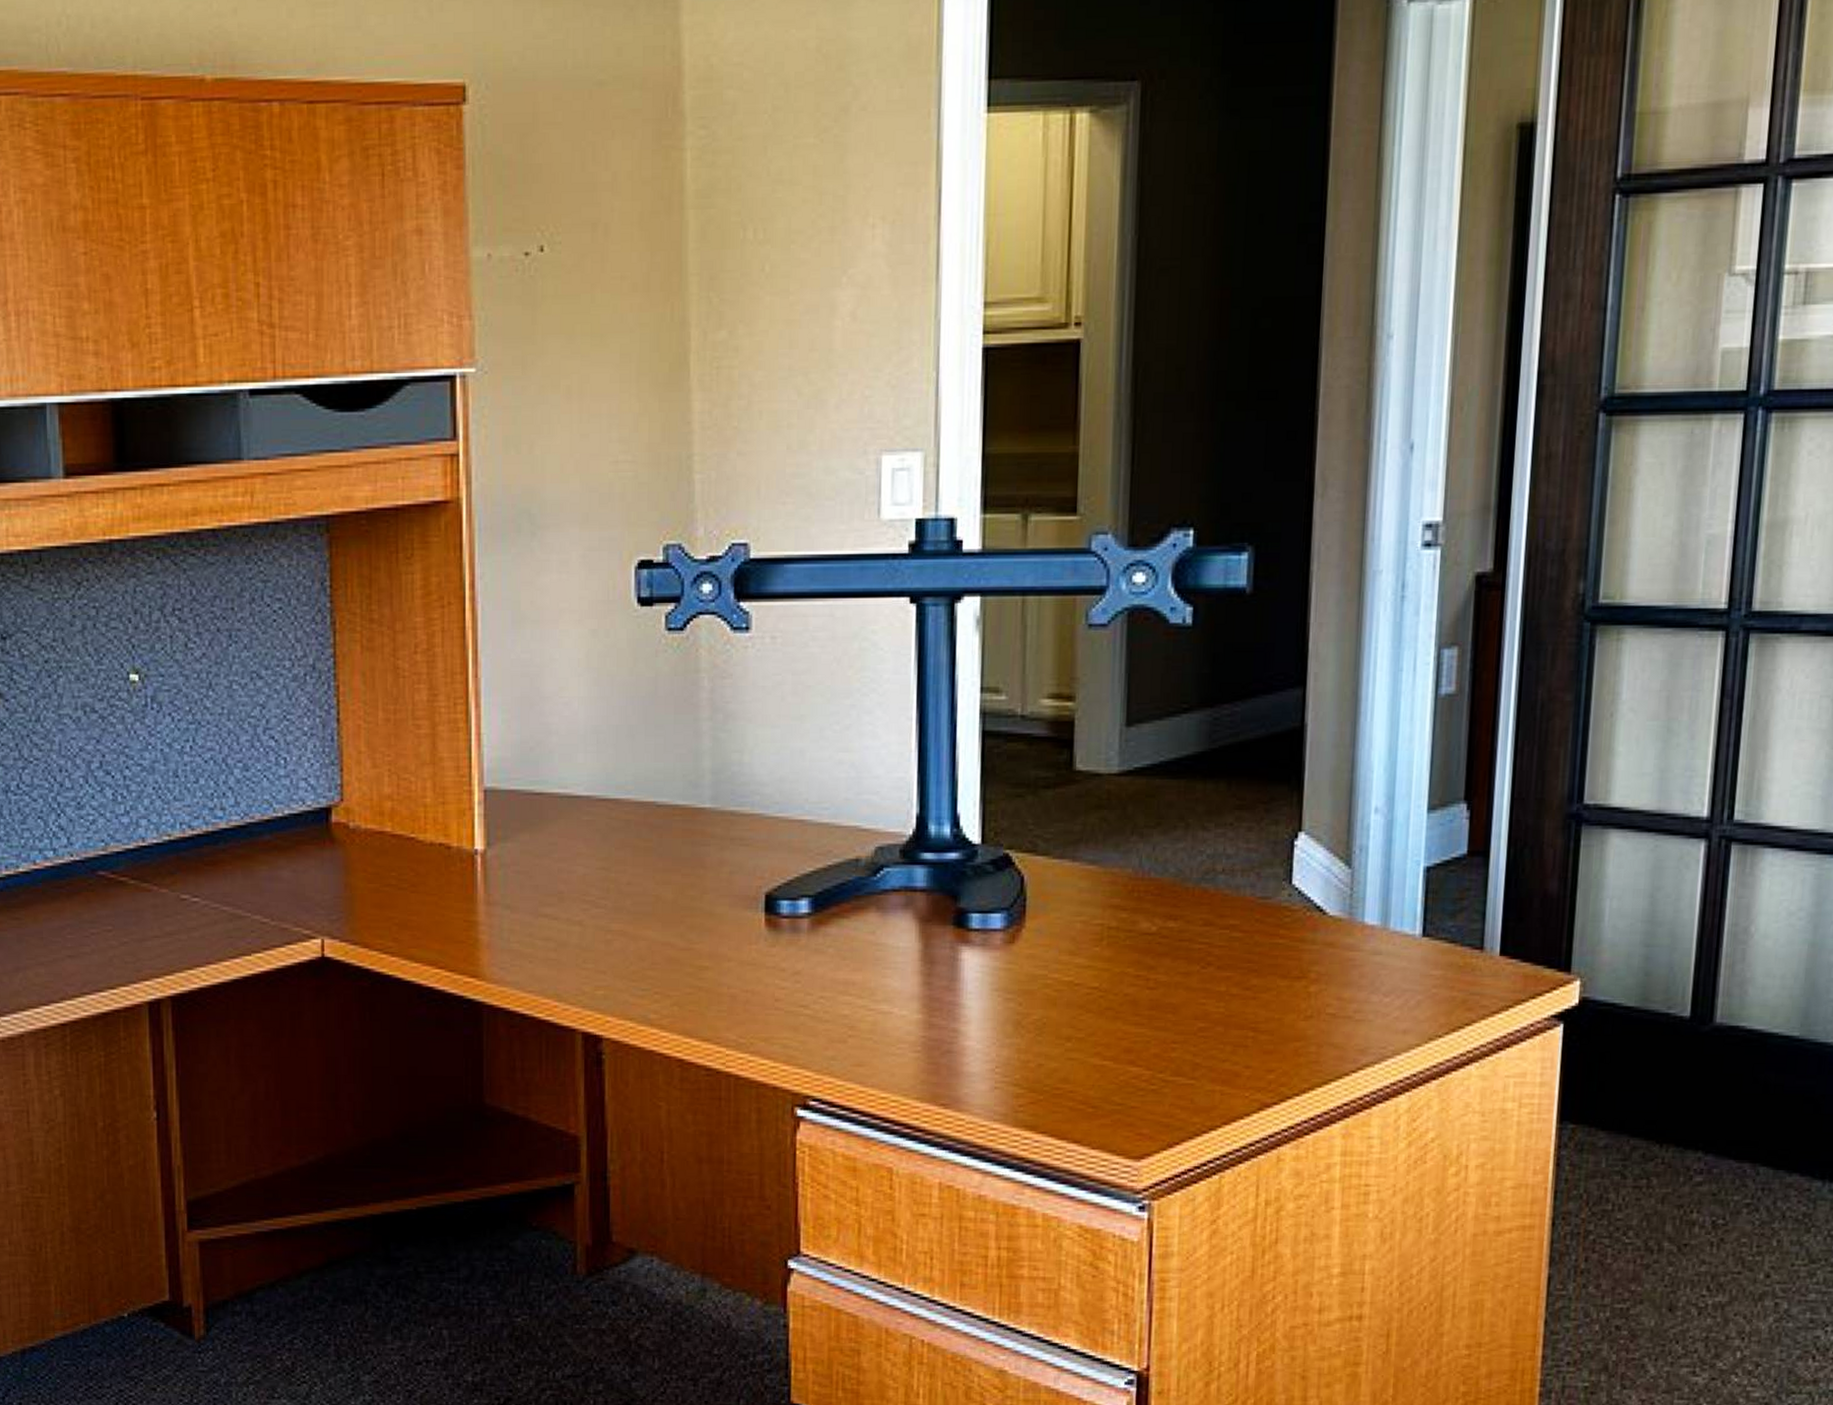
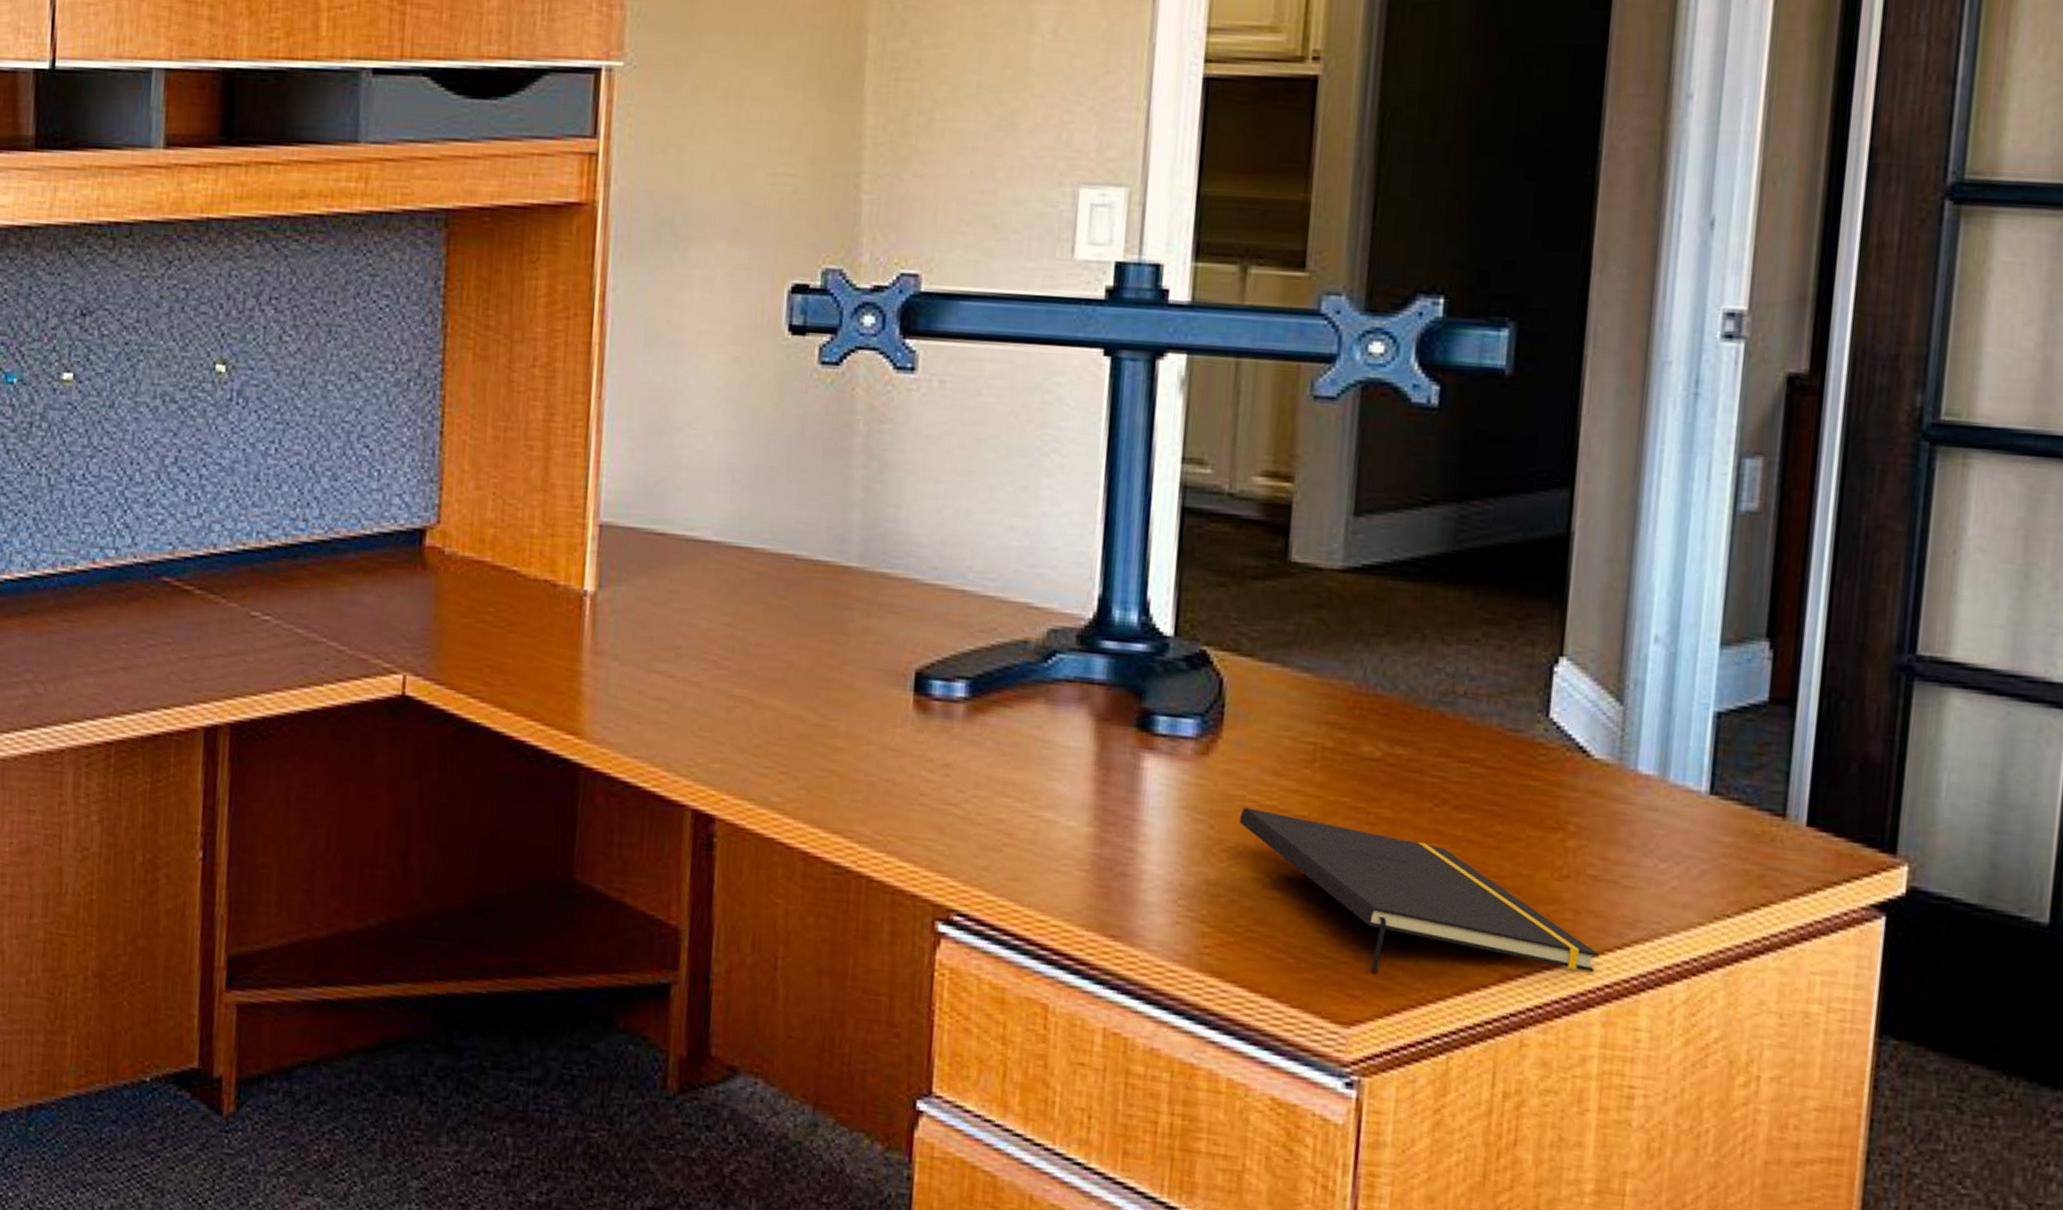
notepad: none [1043,985,1338,1112] -> present [1240,807,1599,972]

